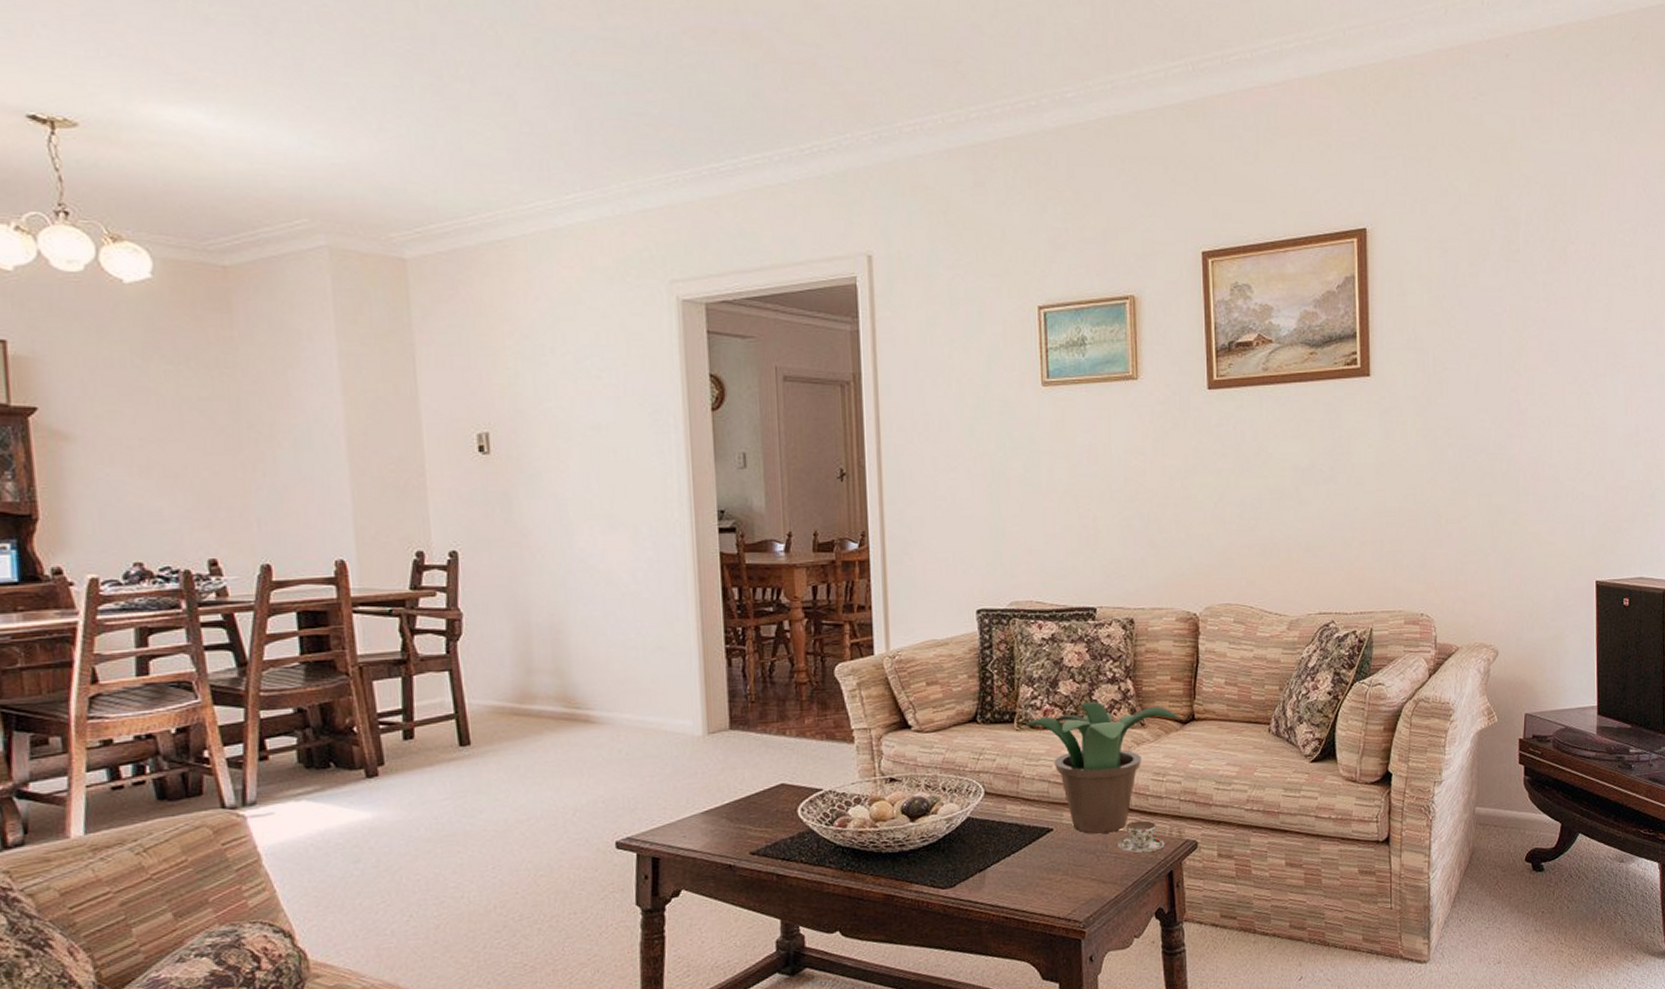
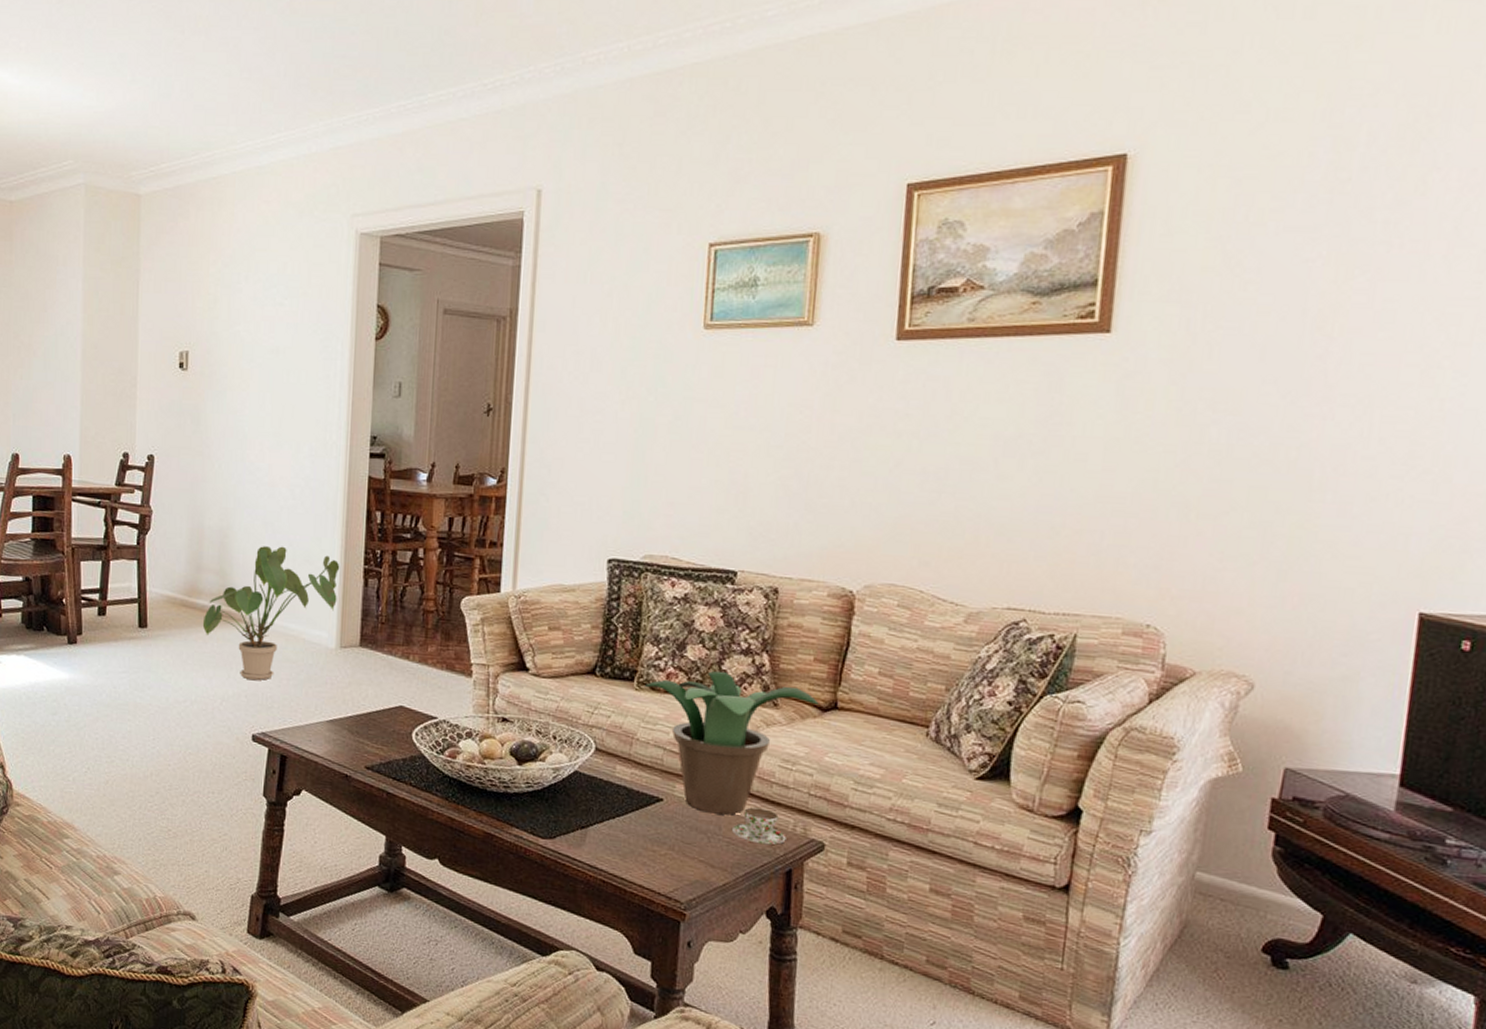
house plant: none [540,635,699,784] -> present [202,546,340,681]

